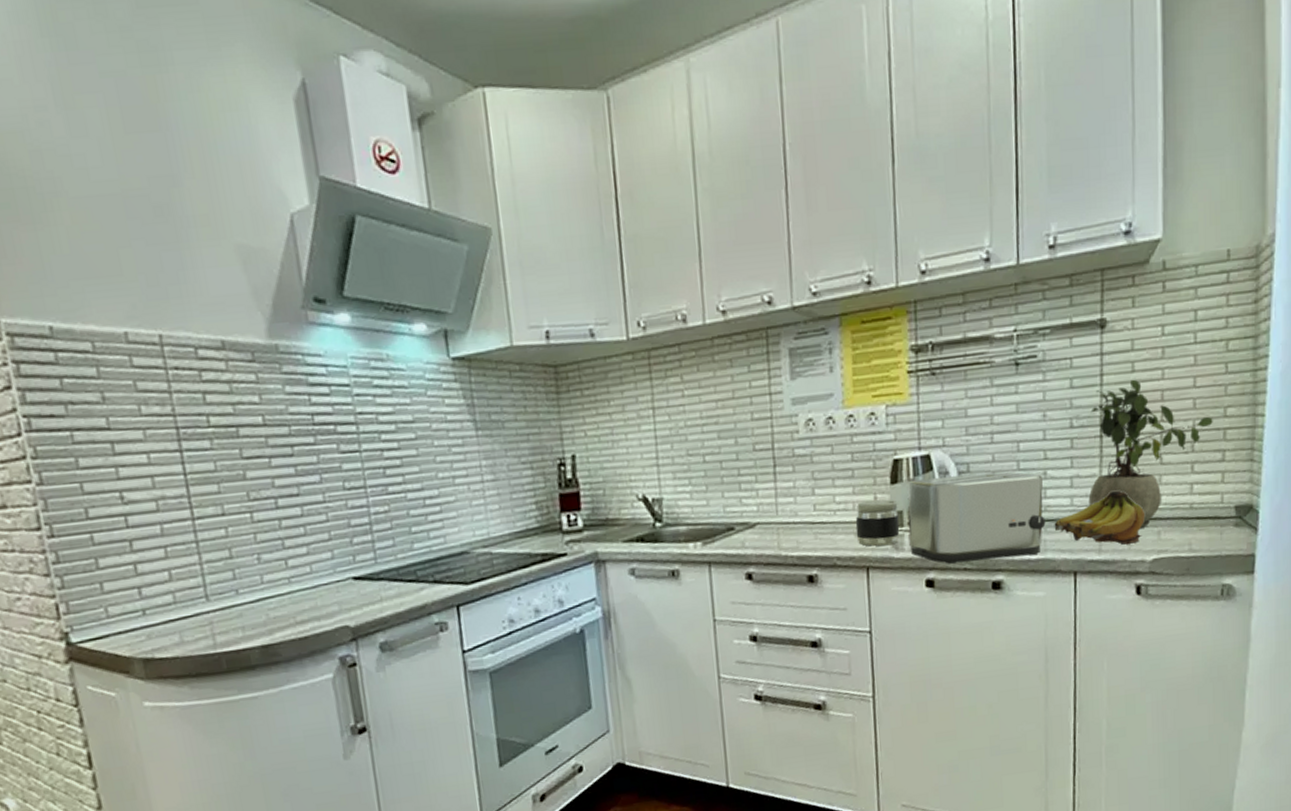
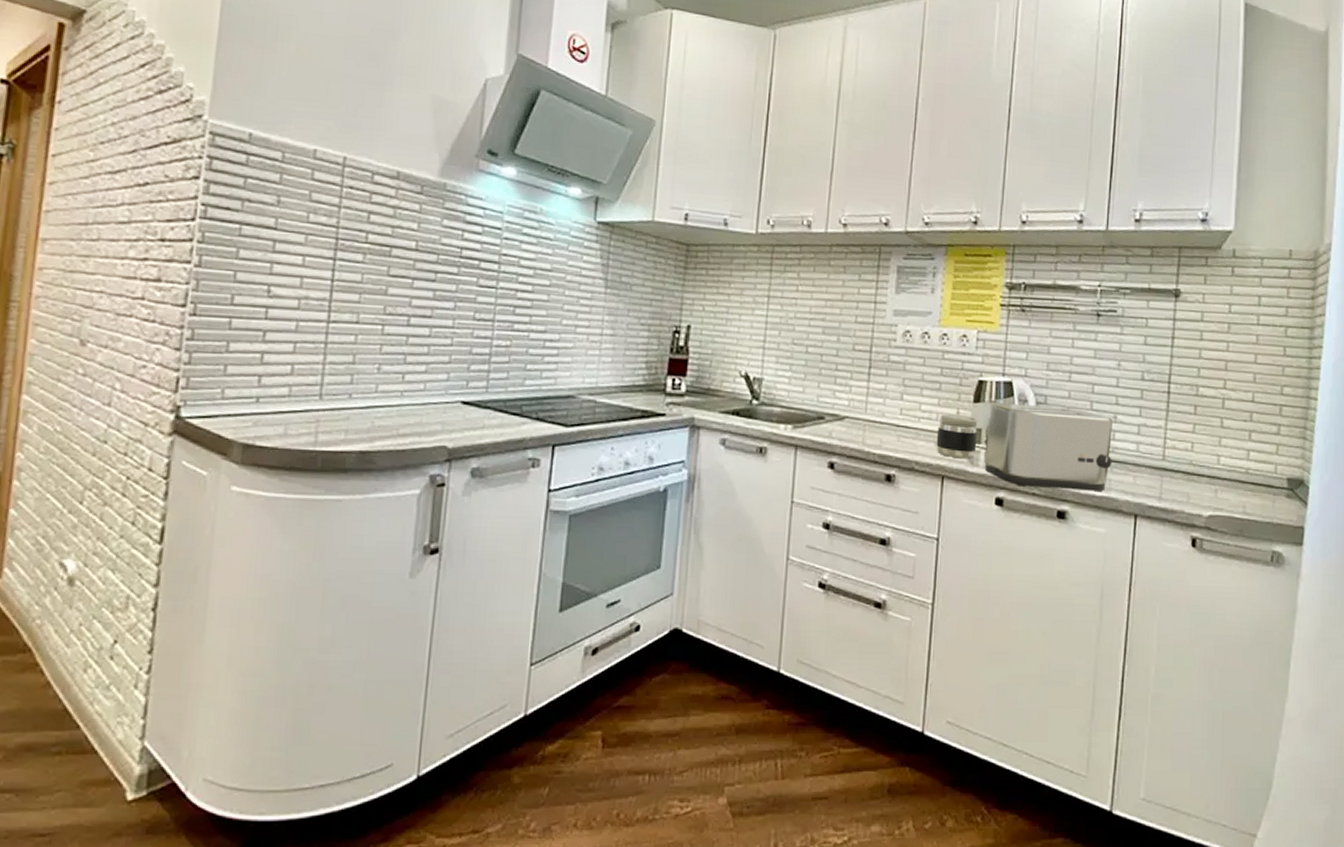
fruit: present [1054,490,1146,544] -> none [1119,444,1205,497]
potted plant: present [1088,379,1213,528] -> none [1153,346,1271,484]

